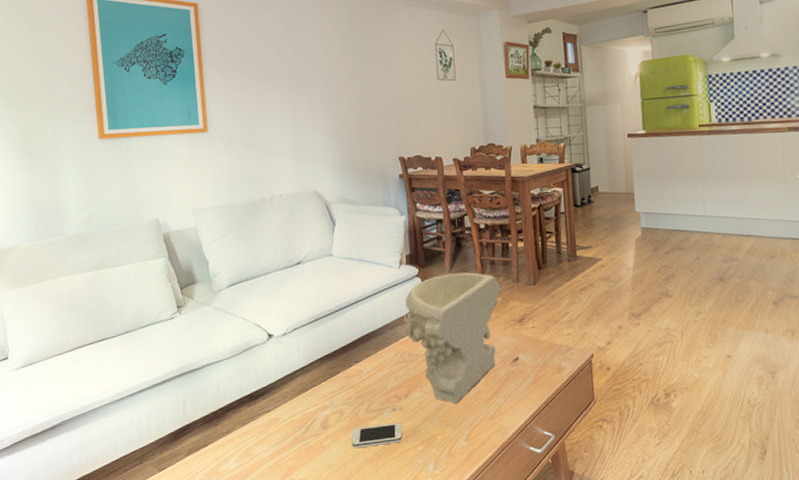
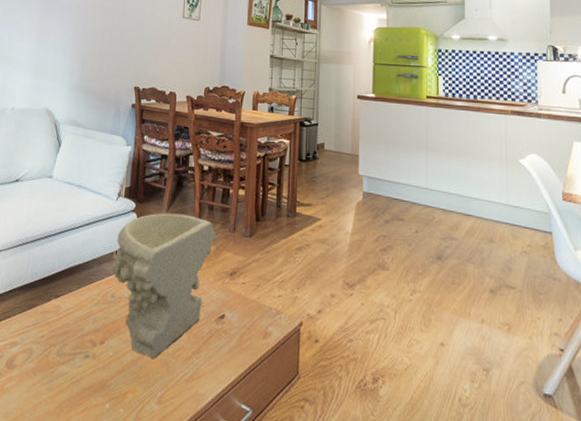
smartphone: present [352,423,402,449] -> none [35,371,92,397]

